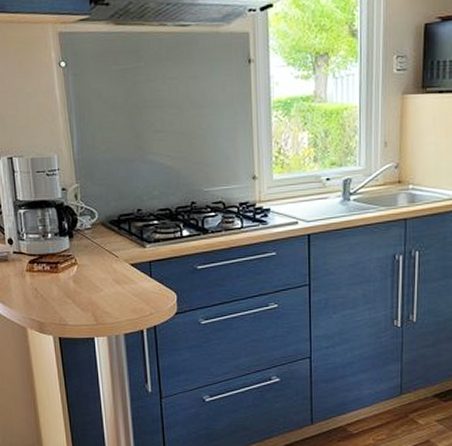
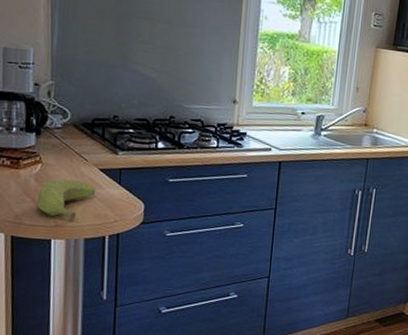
banana: none [77,277,130,318] -> present [37,179,96,221]

